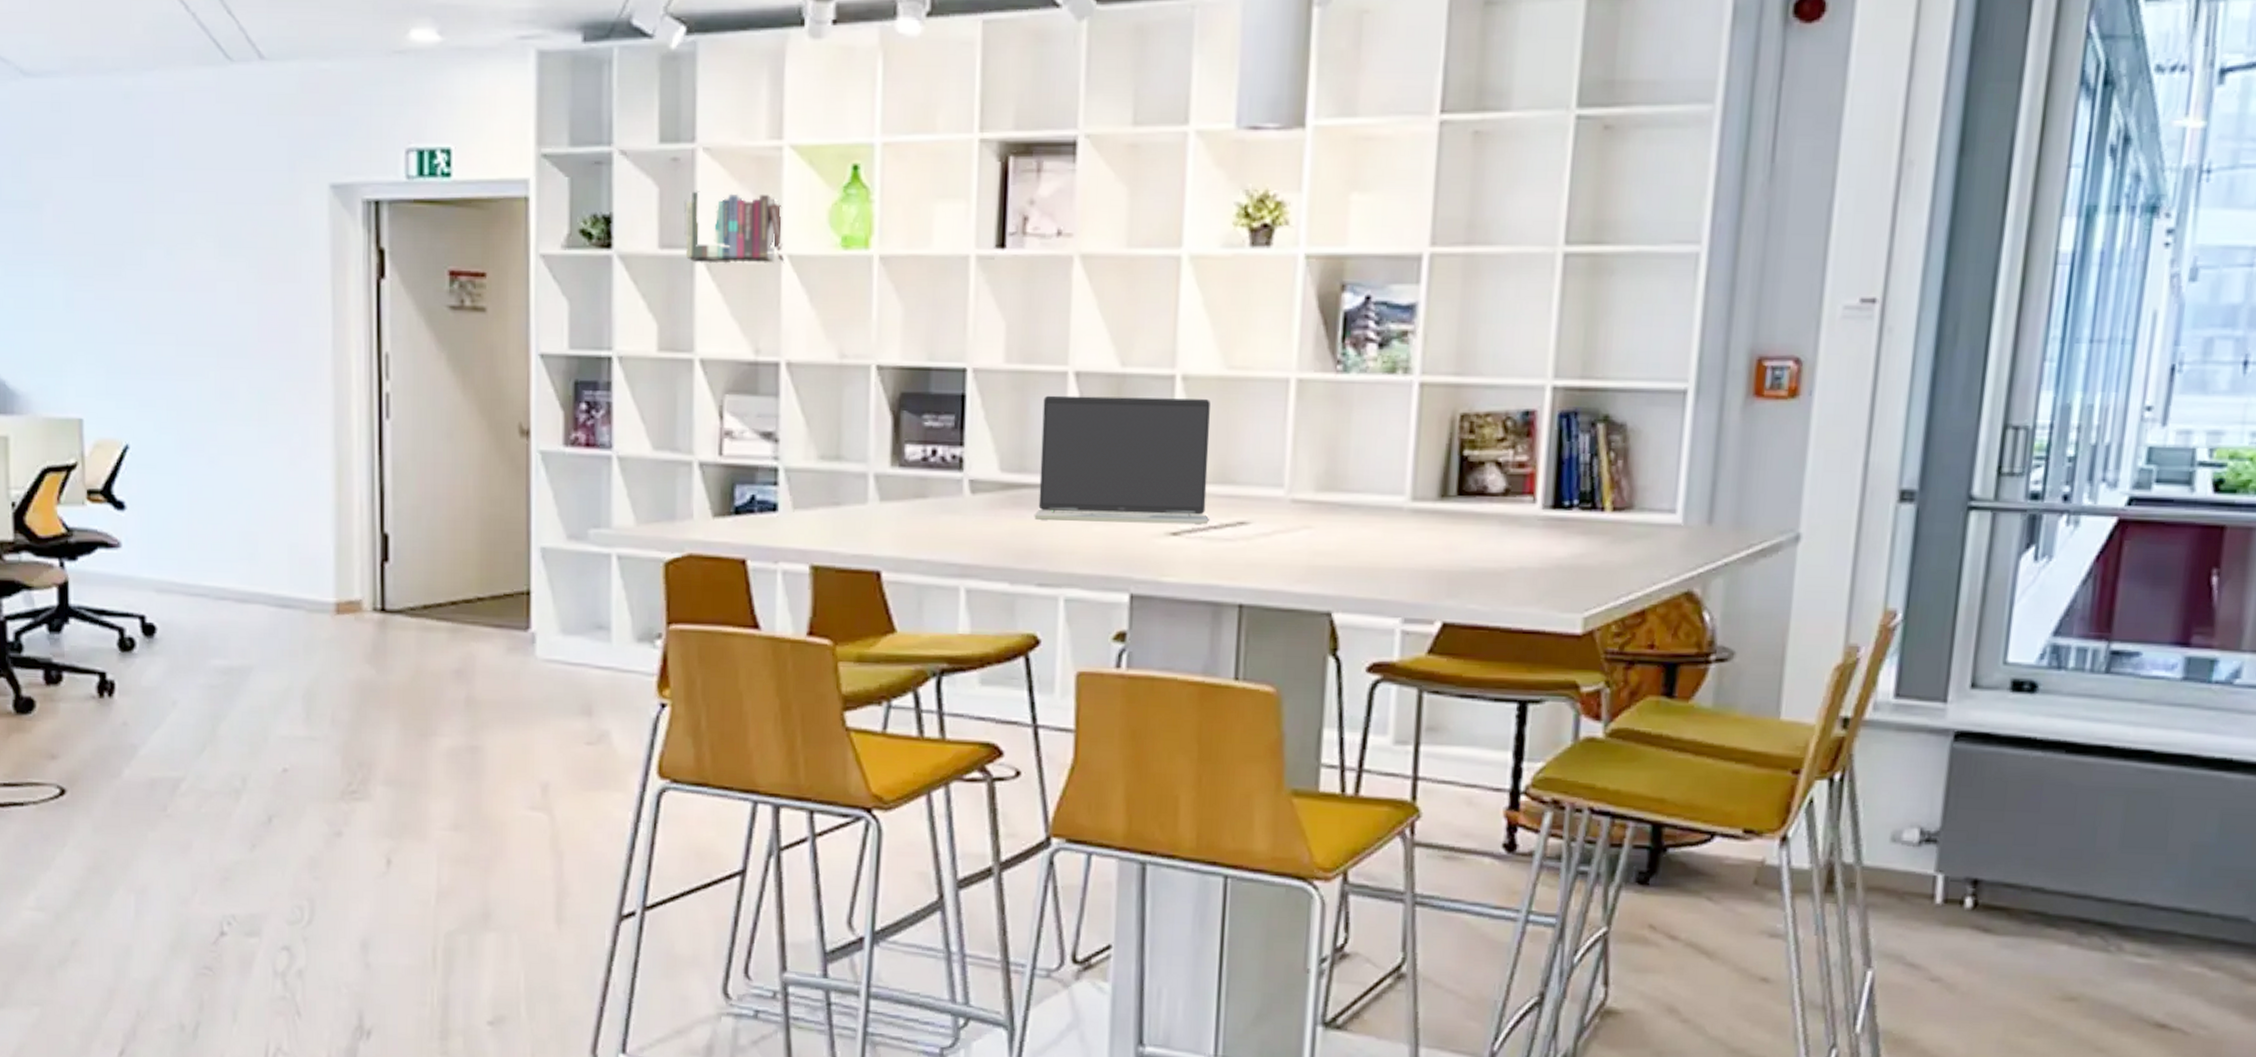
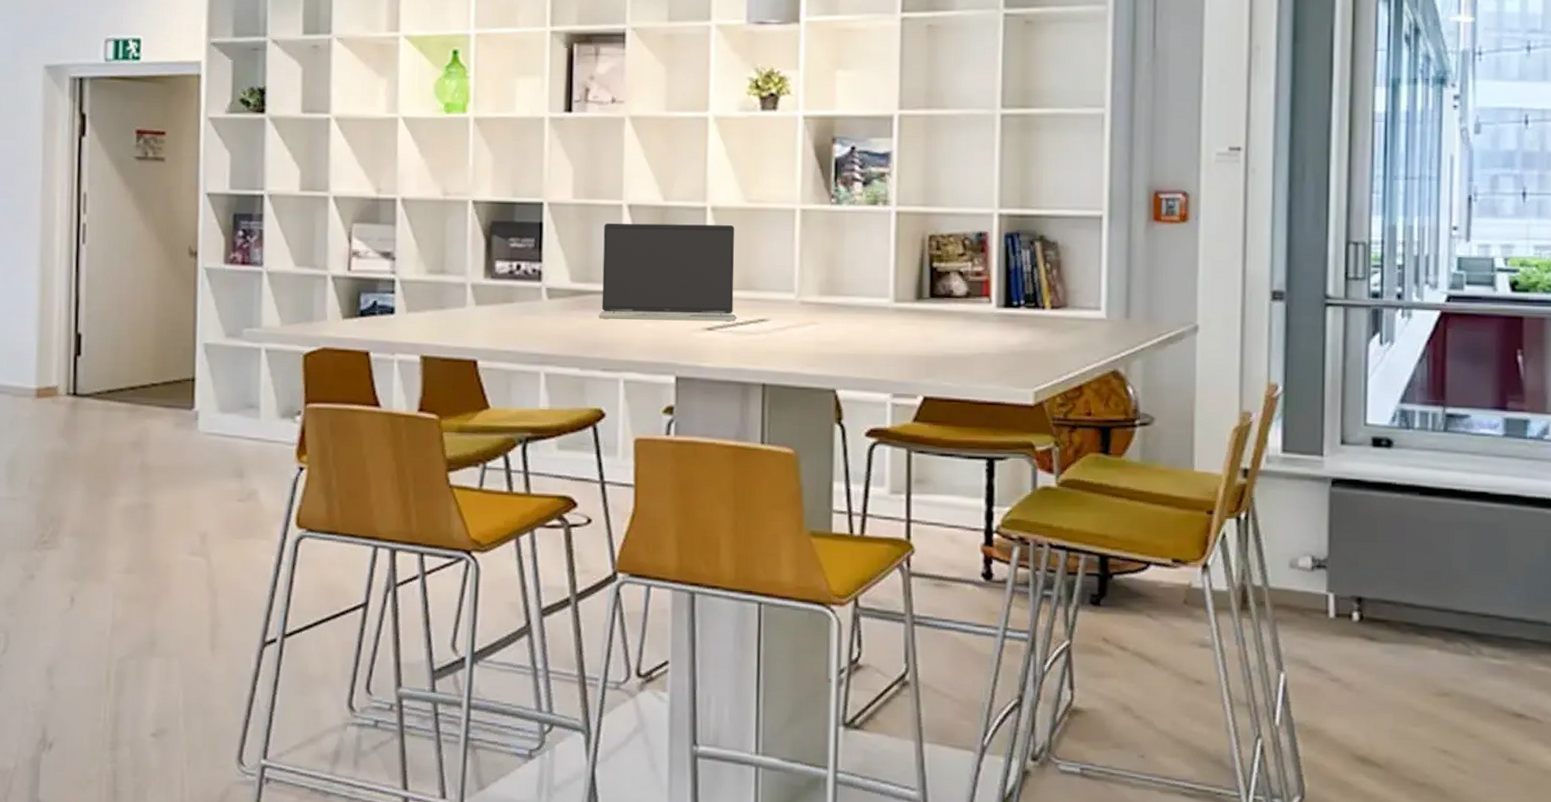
books: present [685,191,785,264] -> none [322,70,400,124]

